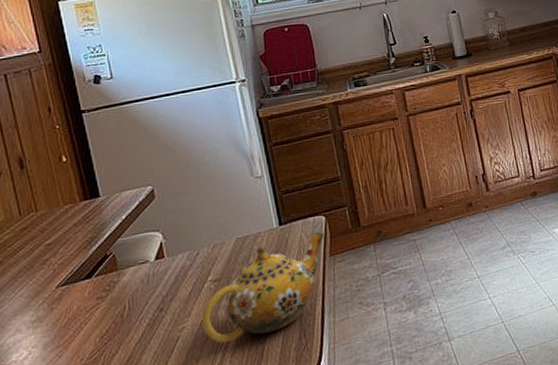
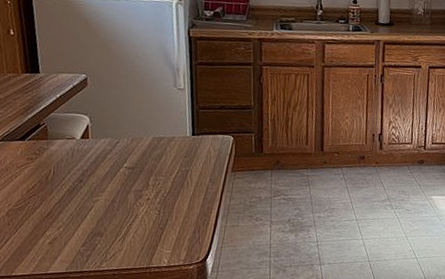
teapot: present [201,232,324,343] -> none [113,149,230,222]

